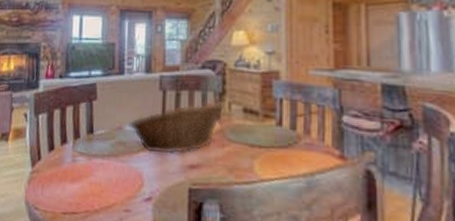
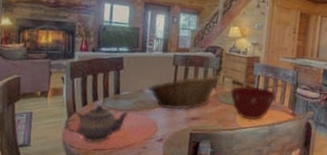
teapot: none [28,148,106,204] -> present [65,104,129,143]
mixing bowl: none [240,116,310,167] -> present [230,86,276,120]

